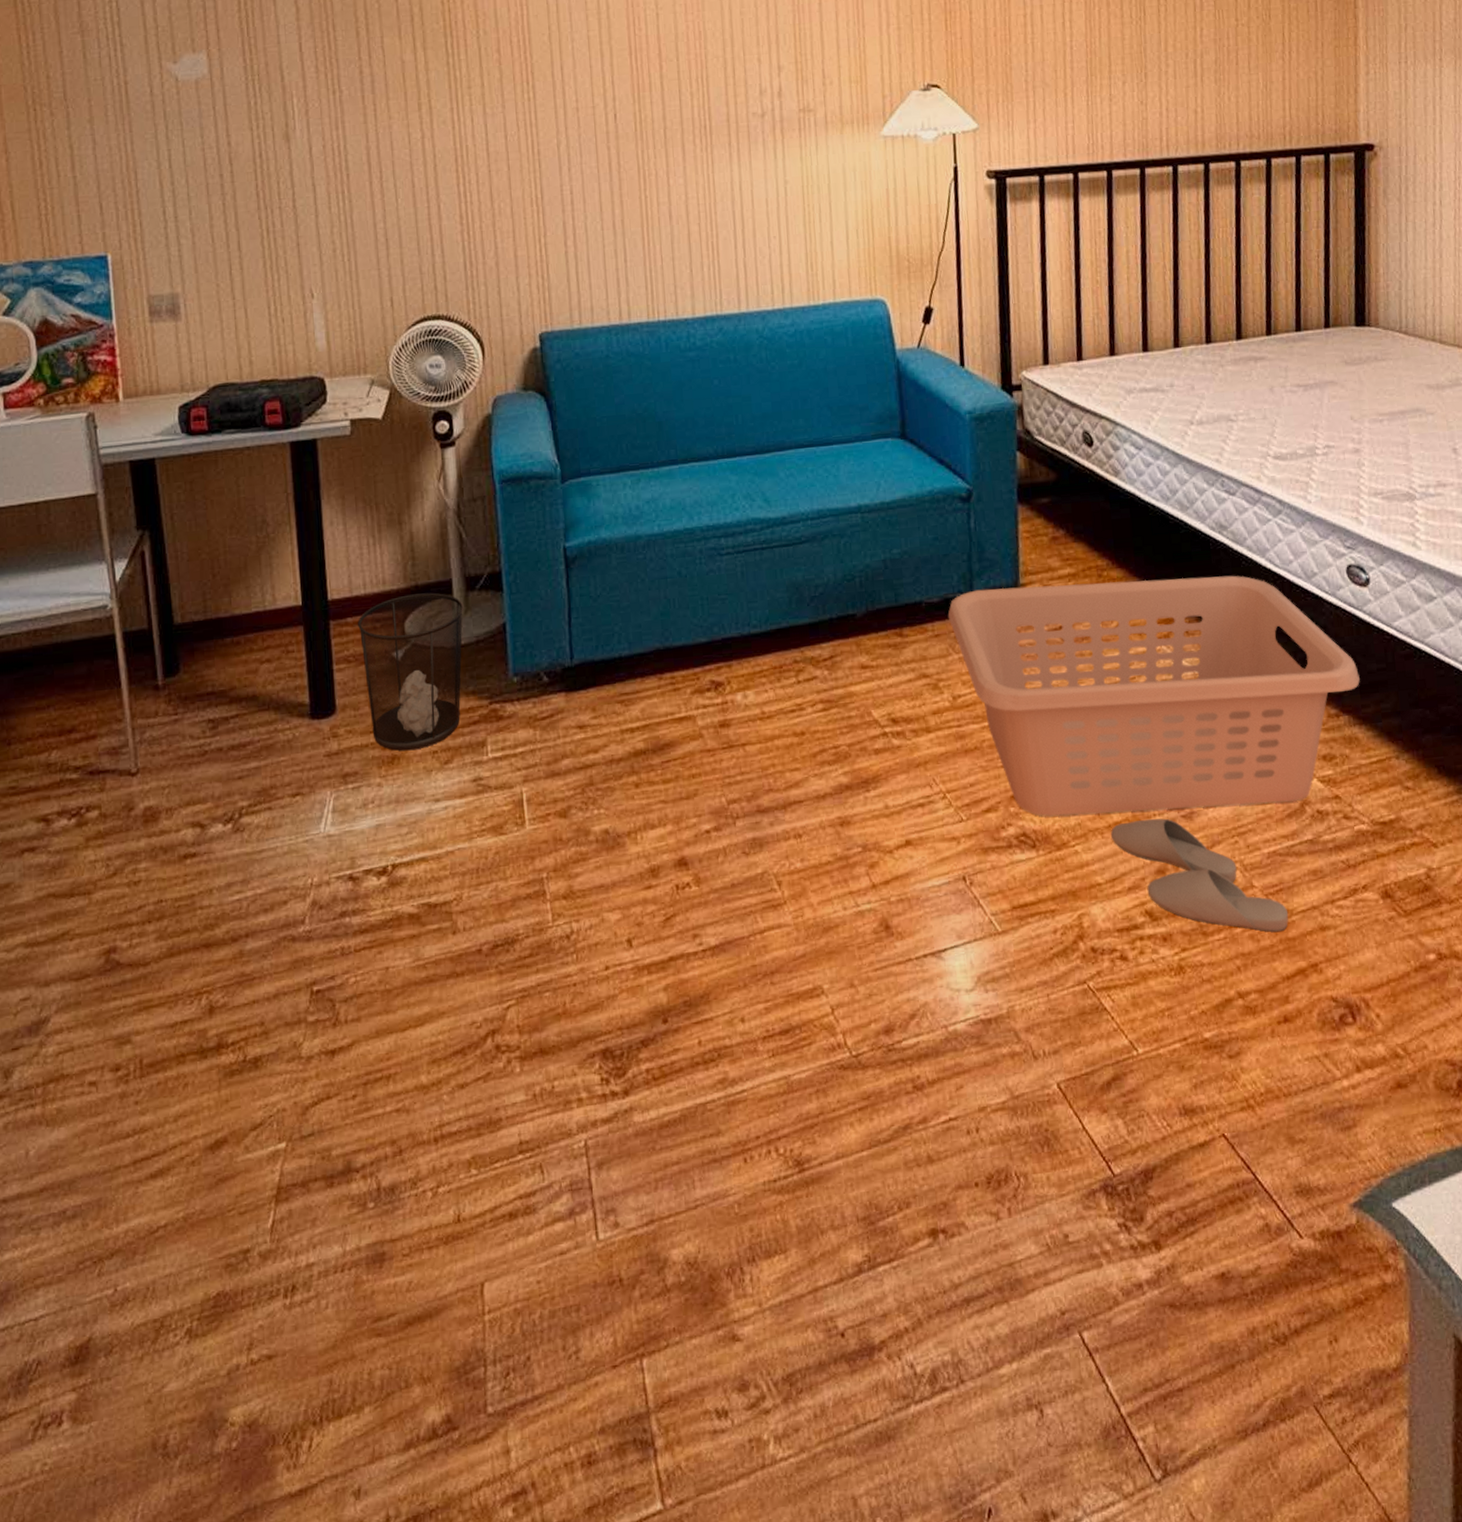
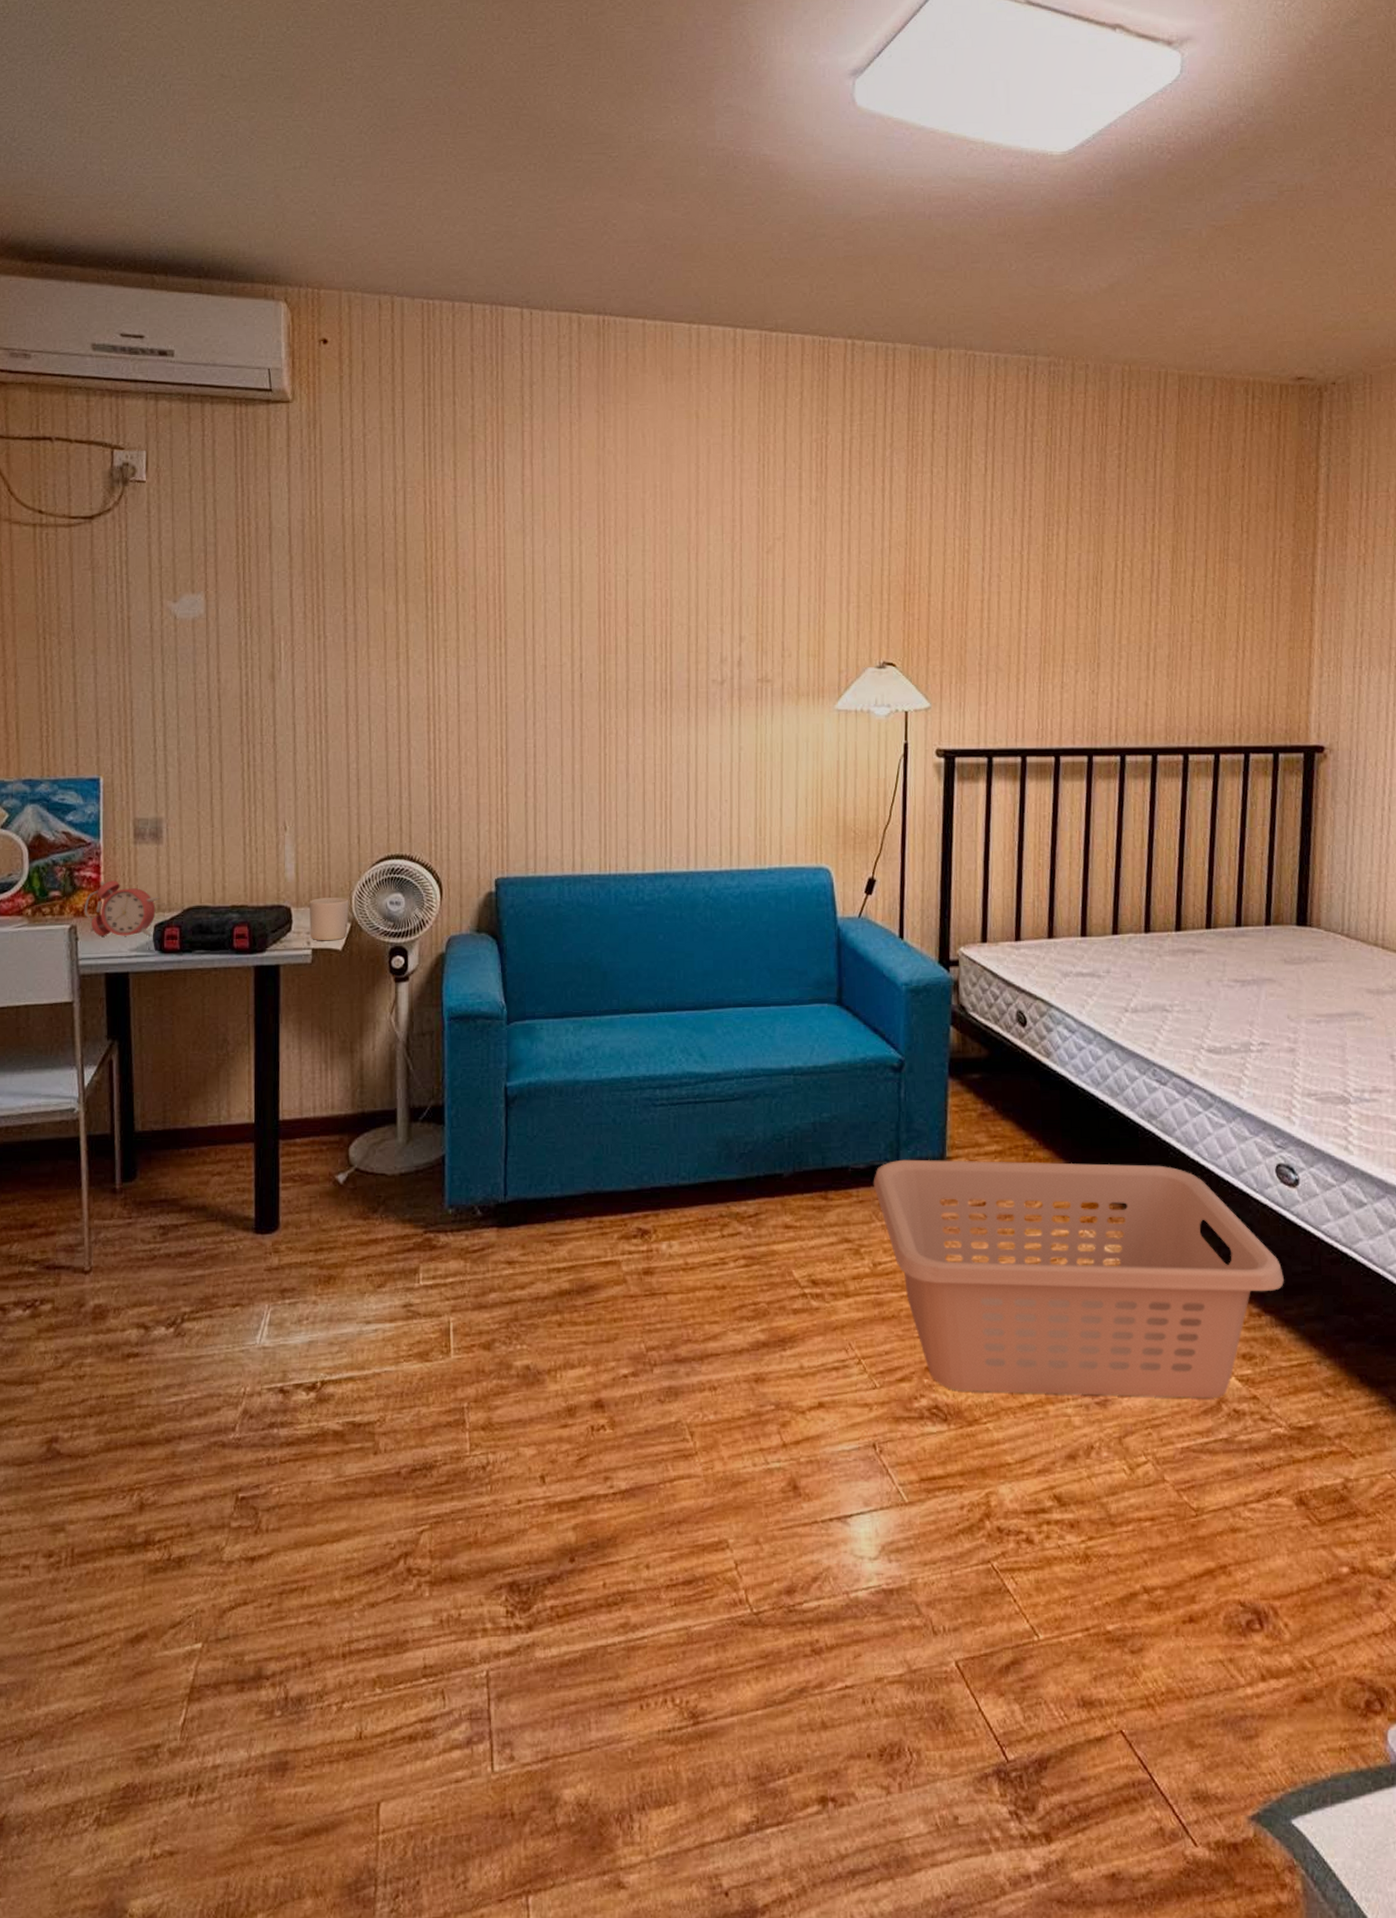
alarm clock: none [101,362,183,423] -> present [84,880,161,937]
mug: none [344,364,387,411] -> present [310,897,349,941]
waste bin: present [358,592,464,751] -> none [305,1120,406,1272]
slippers: present [1110,818,1289,933] -> none [1022,1402,1200,1530]

